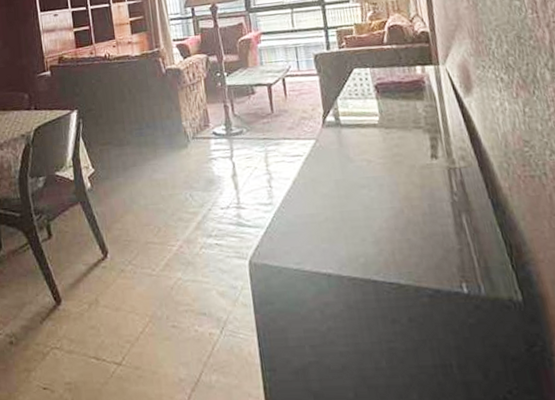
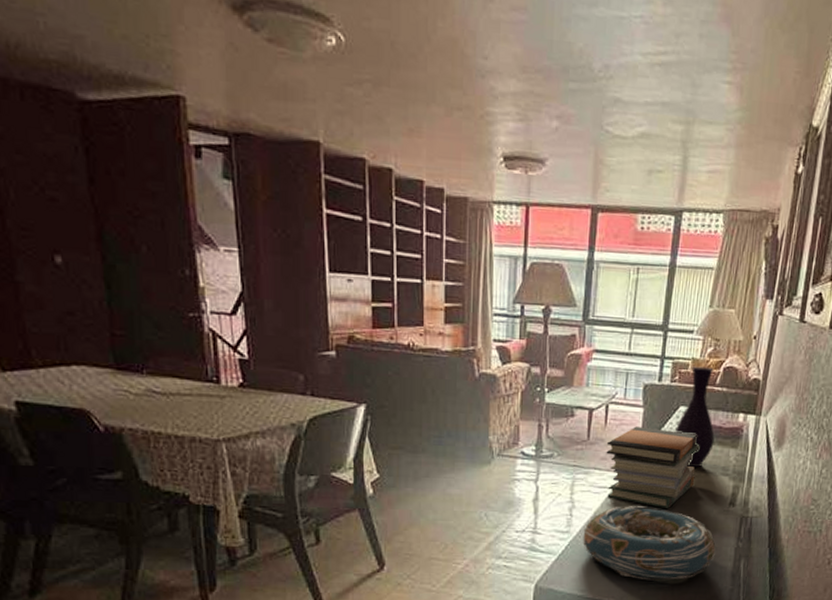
decorative bowl: none [285,169,431,247] -> present [583,506,716,581]
book stack: none [291,92,388,170] -> present [606,426,700,509]
vase: none [354,29,398,125] -> present [674,366,715,468]

